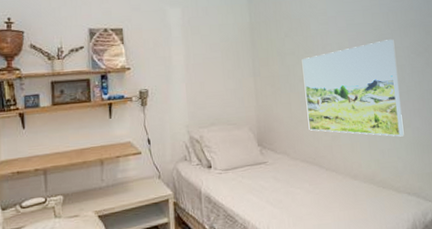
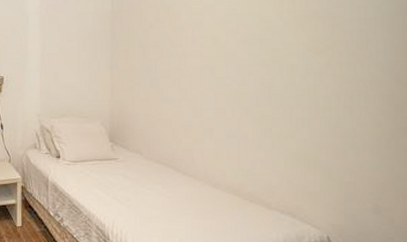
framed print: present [302,39,404,137] -> none [166,33,286,148]

